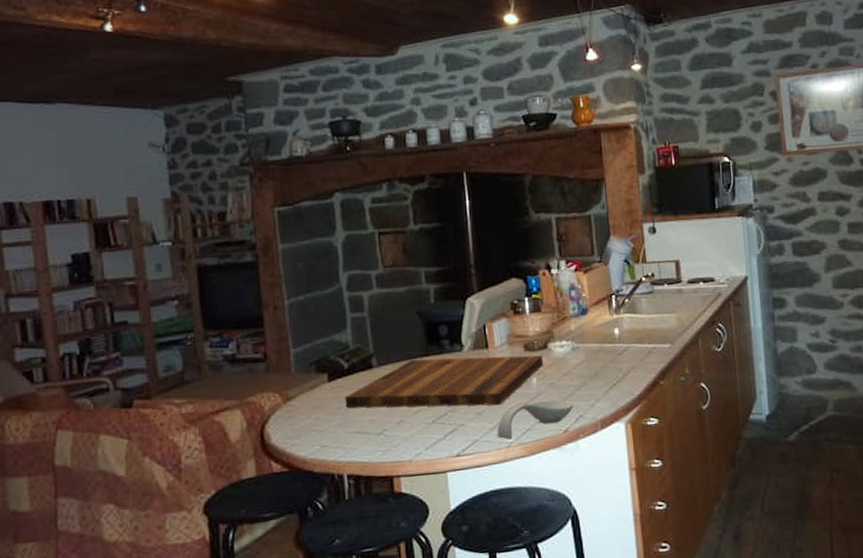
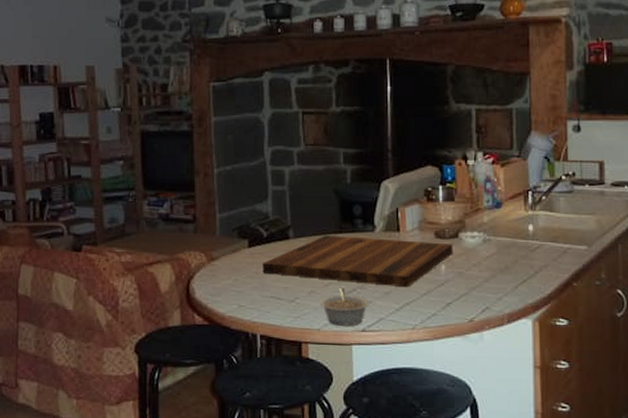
legume: none [409,412,463,454] -> present [319,287,370,326]
spoon rest: present [497,400,574,440] -> none [402,287,481,322]

